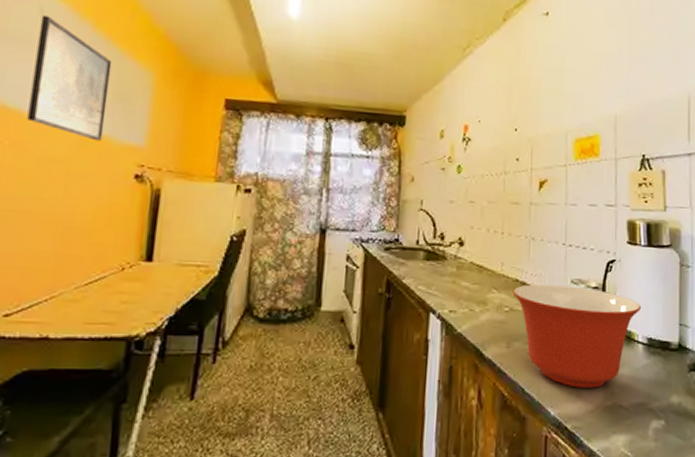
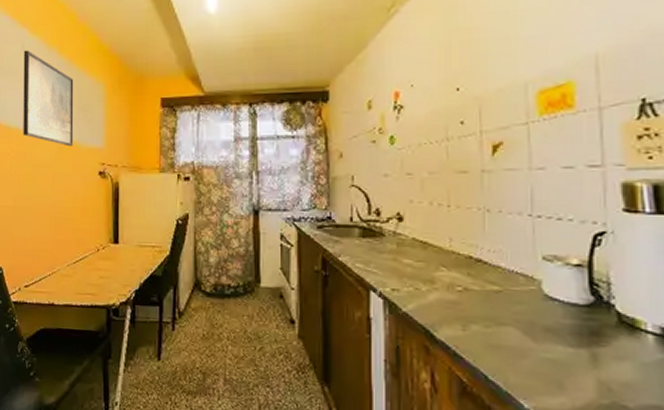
mixing bowl: present [512,284,642,388] -> none [465,261,650,383]

